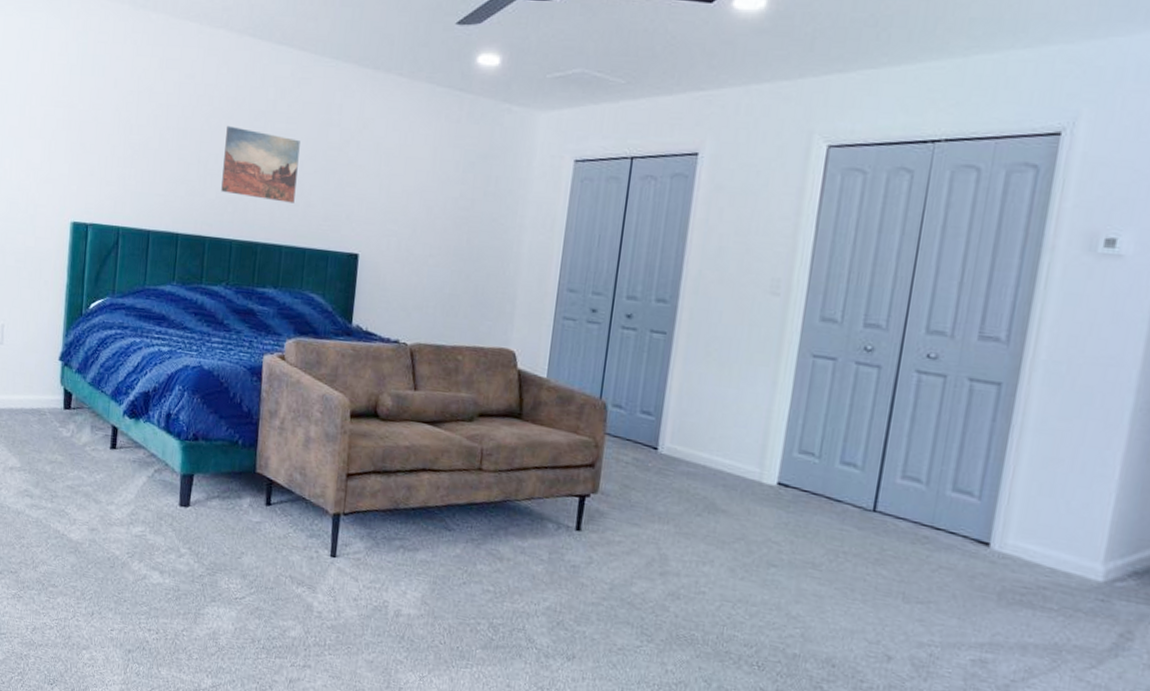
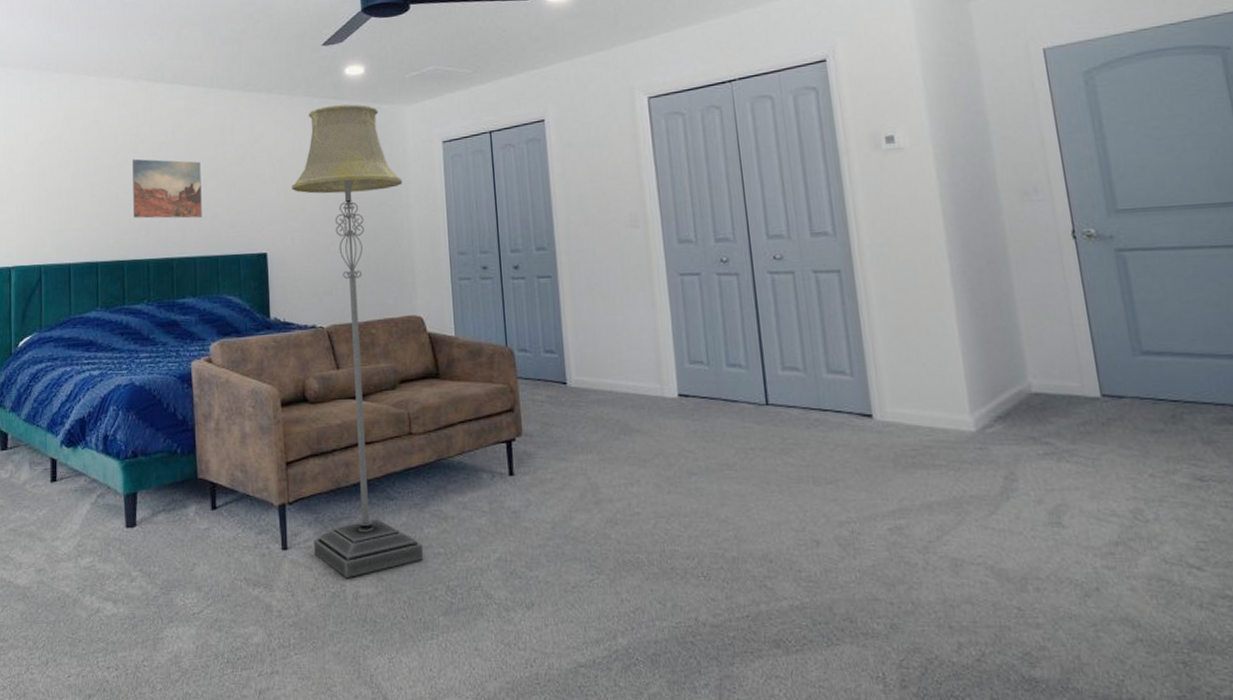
floor lamp: none [362,98,521,596] -> present [292,104,424,578]

